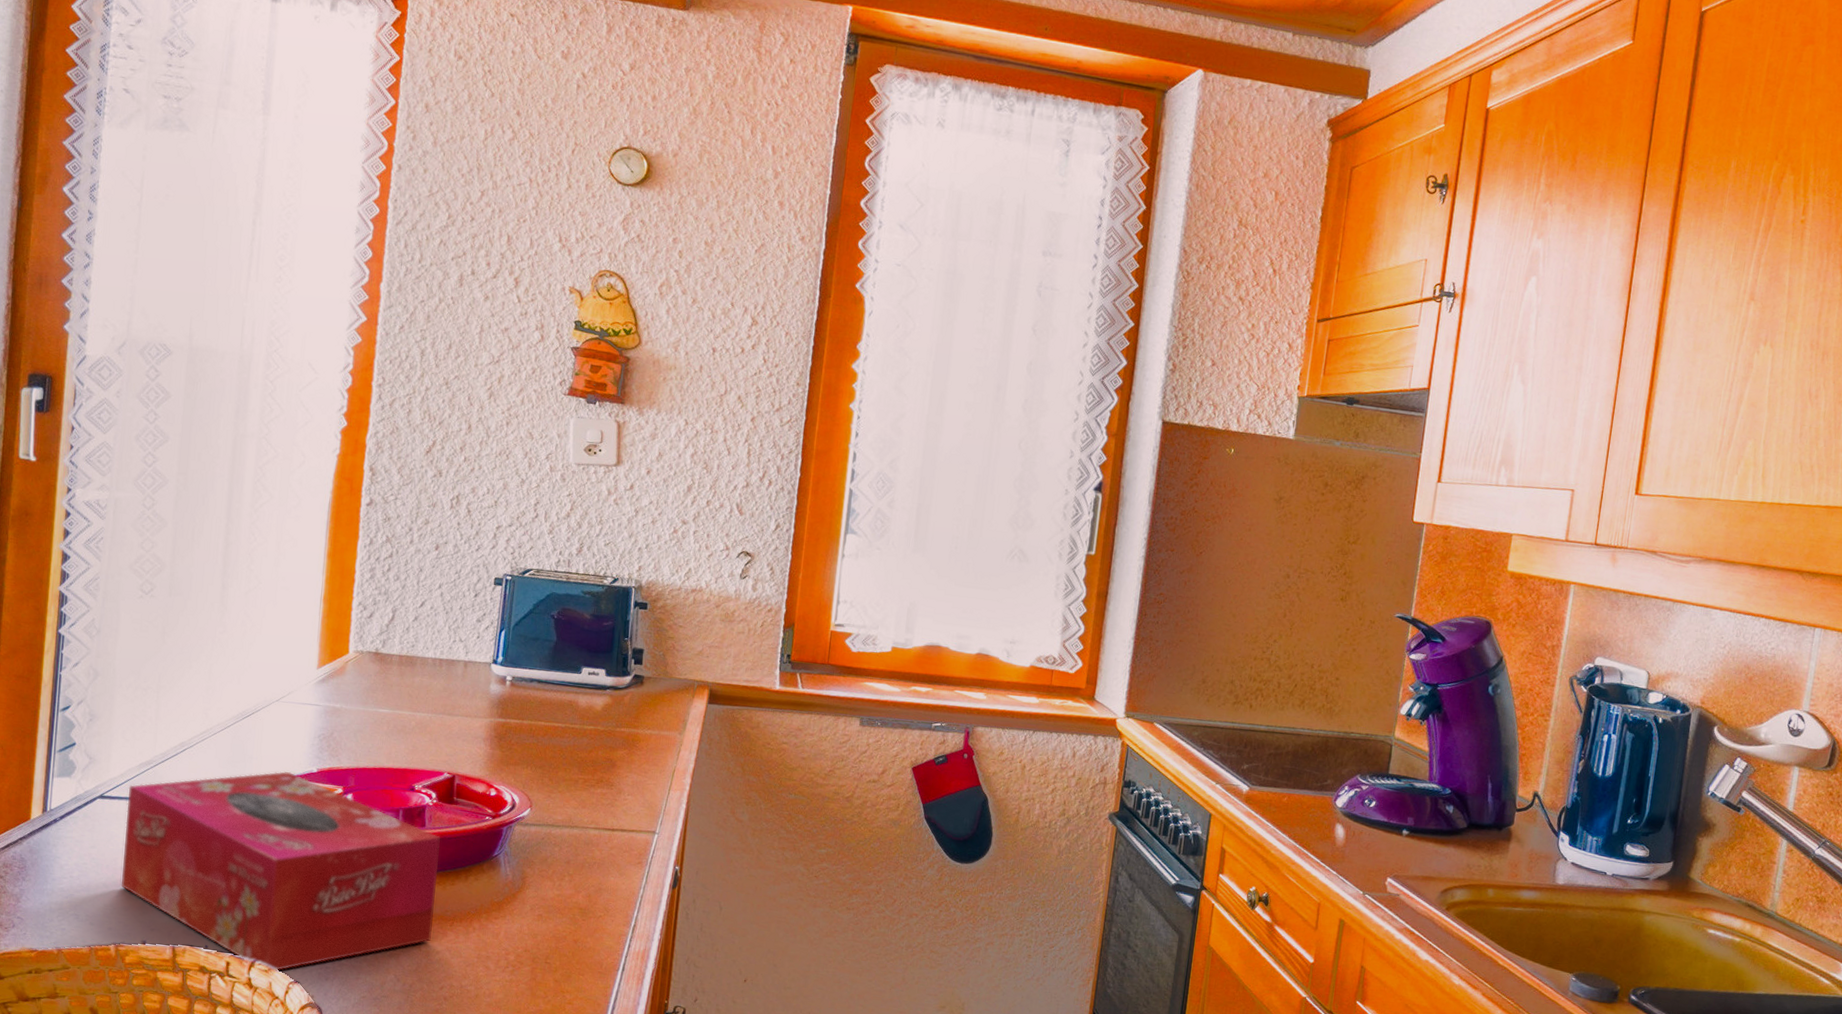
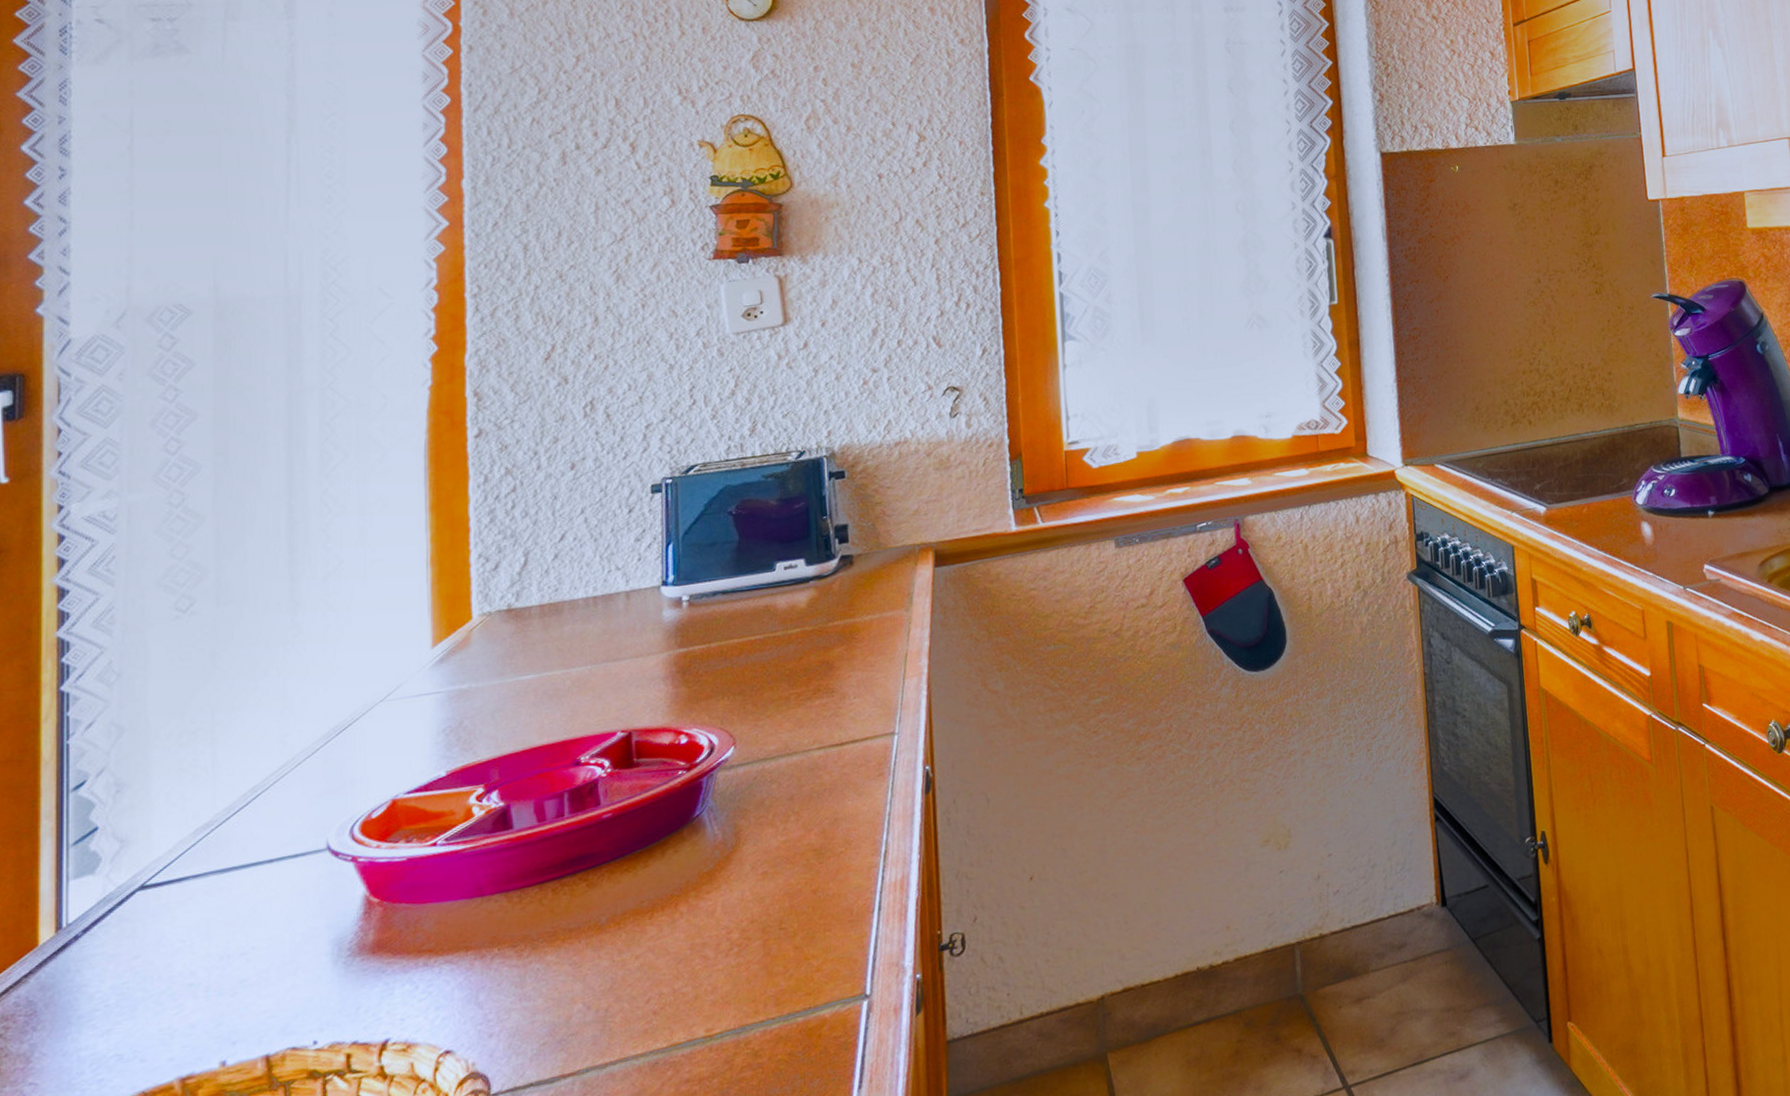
tissue box: present [122,771,440,971] -> none [181,784,627,1046]

